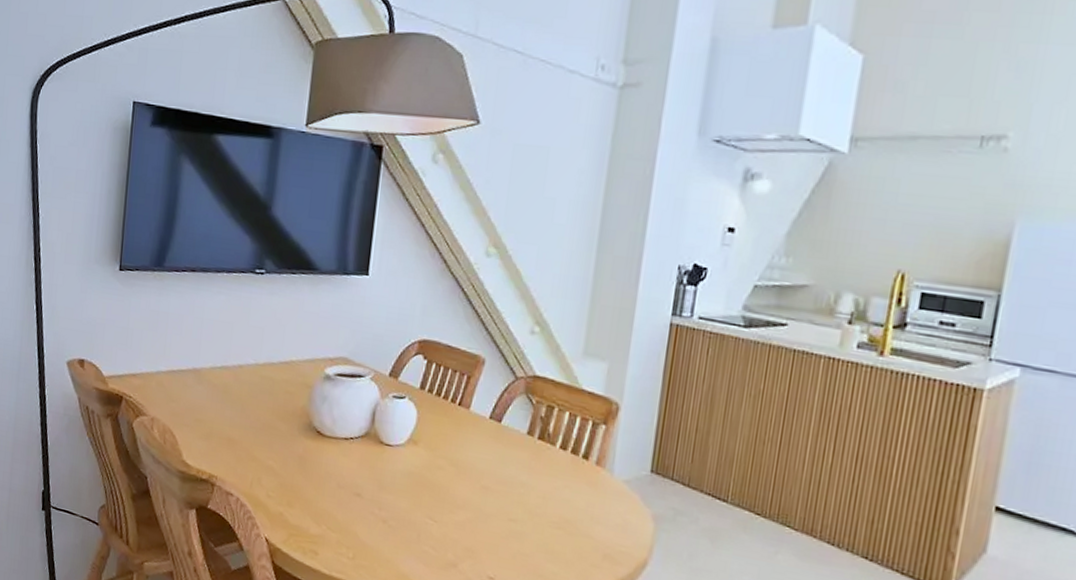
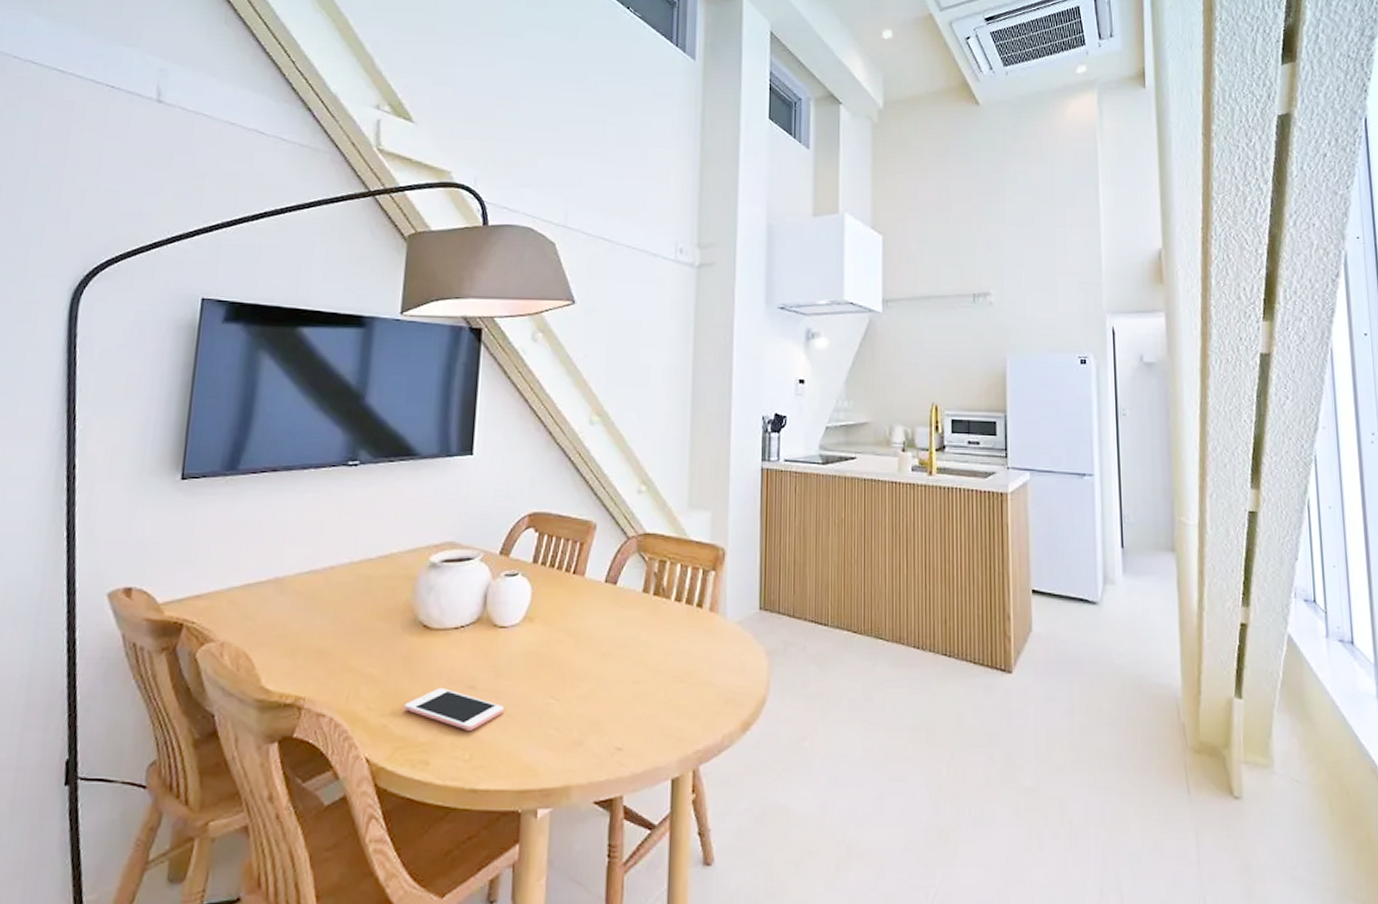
cell phone: none [298,490,386,533] -> present [404,688,504,730]

